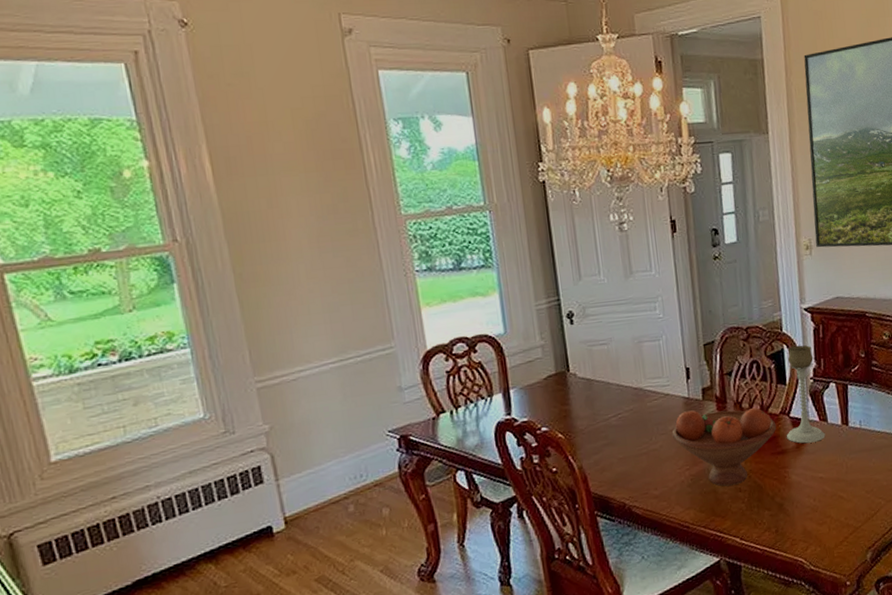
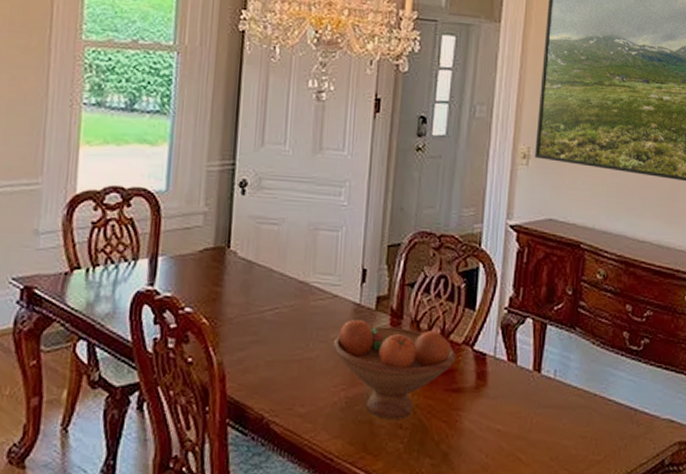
candle holder: present [787,345,826,444] -> none [466,266,512,386]

